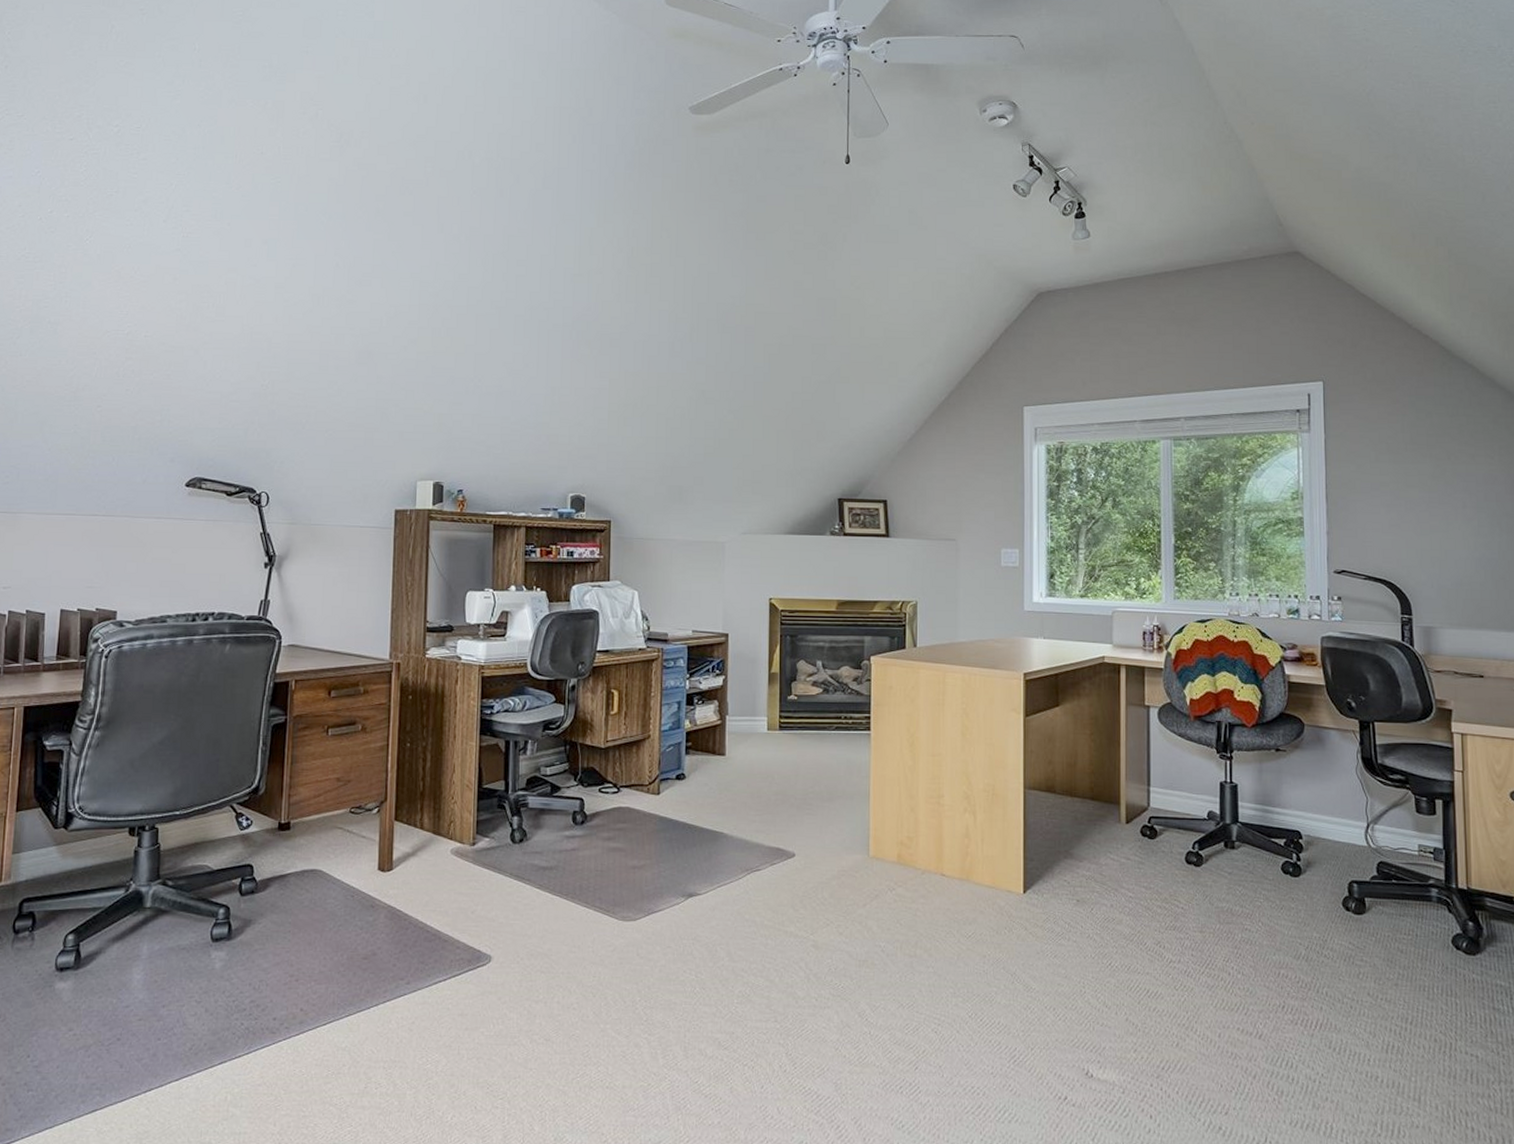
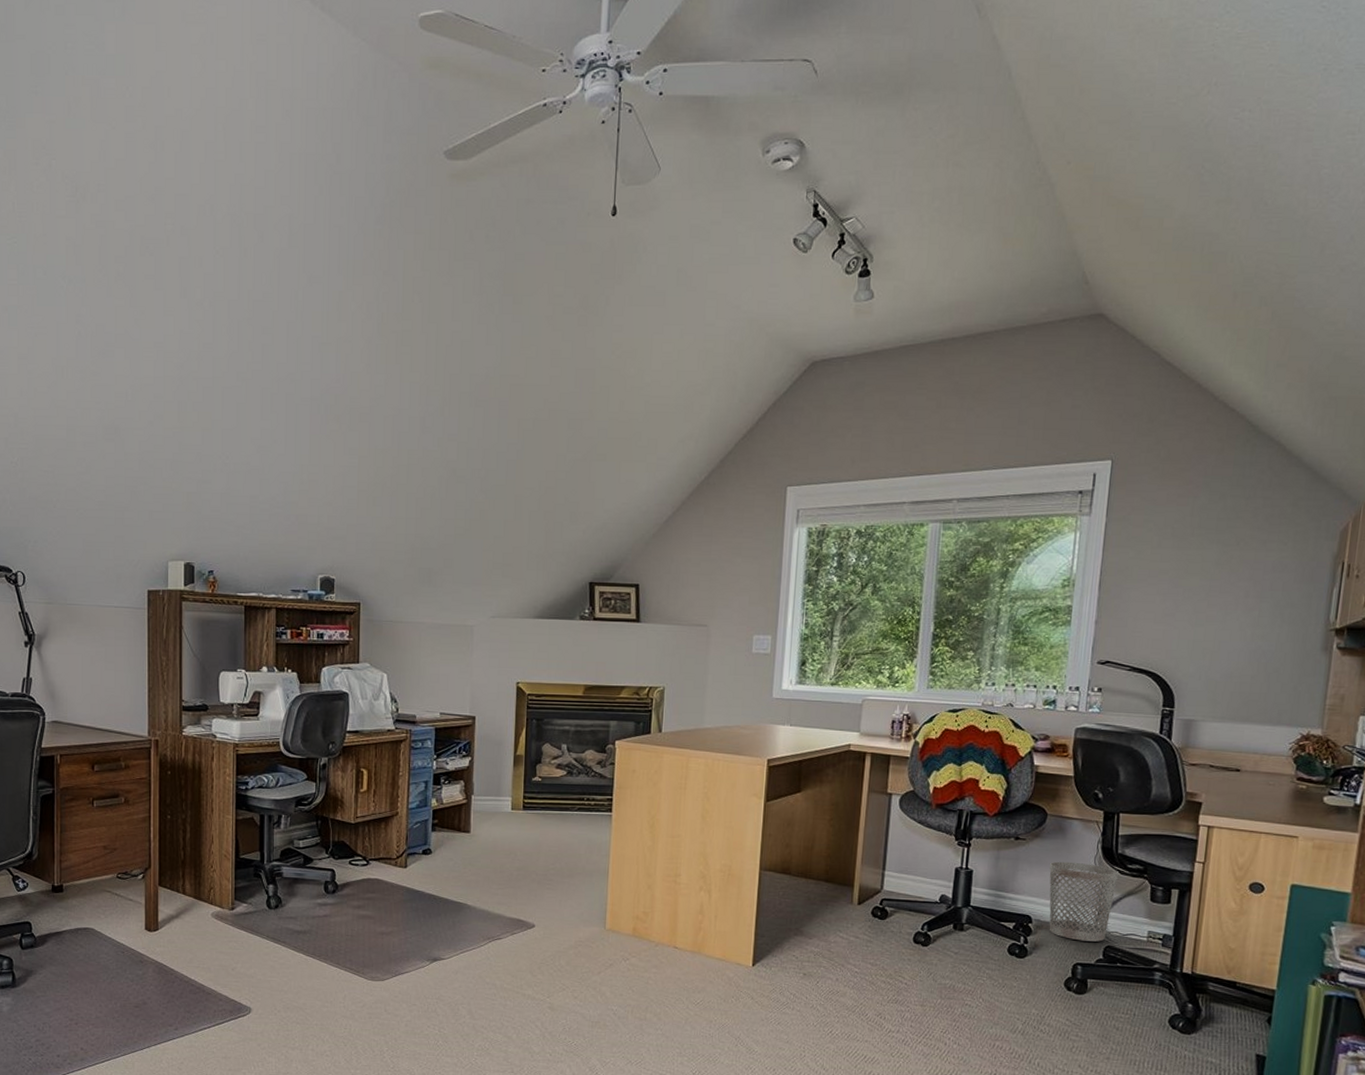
wastebasket: none [1313,773,1381,857] -> present [1049,861,1118,942]

